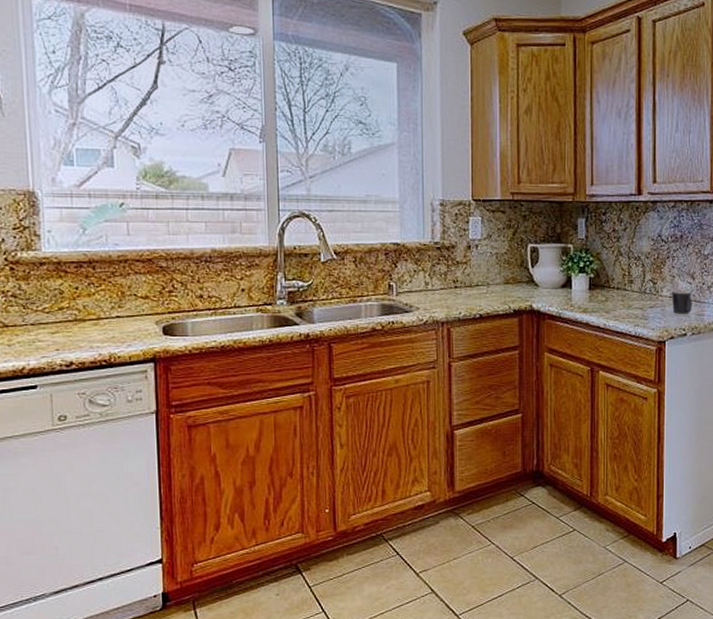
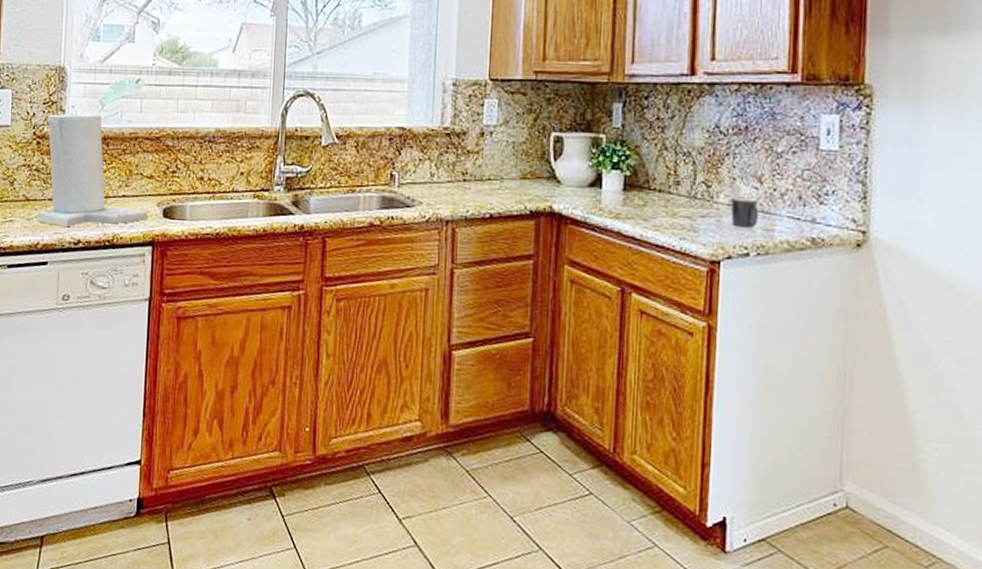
paper towel: none [18,238,148,351] -> present [36,113,149,228]

